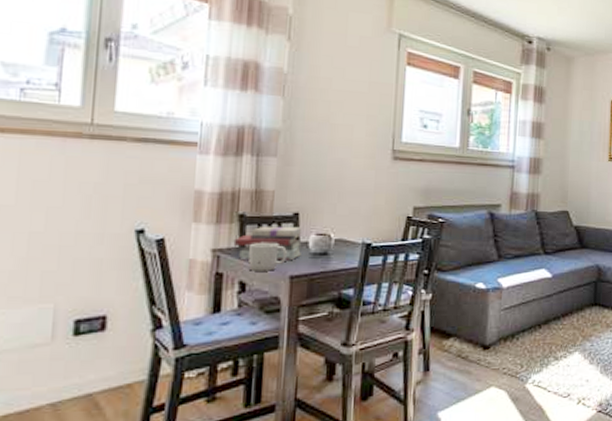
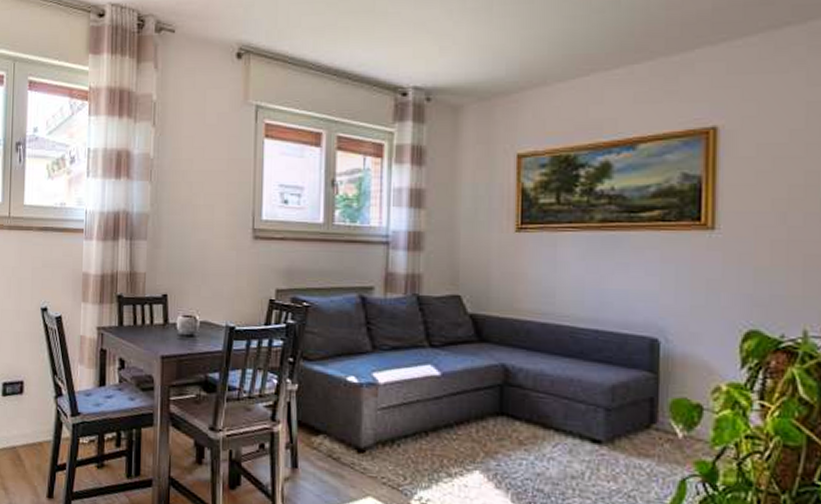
books: present [233,225,302,261] -> none [114,306,170,341]
mug: present [248,242,287,271] -> none [126,322,158,350]

